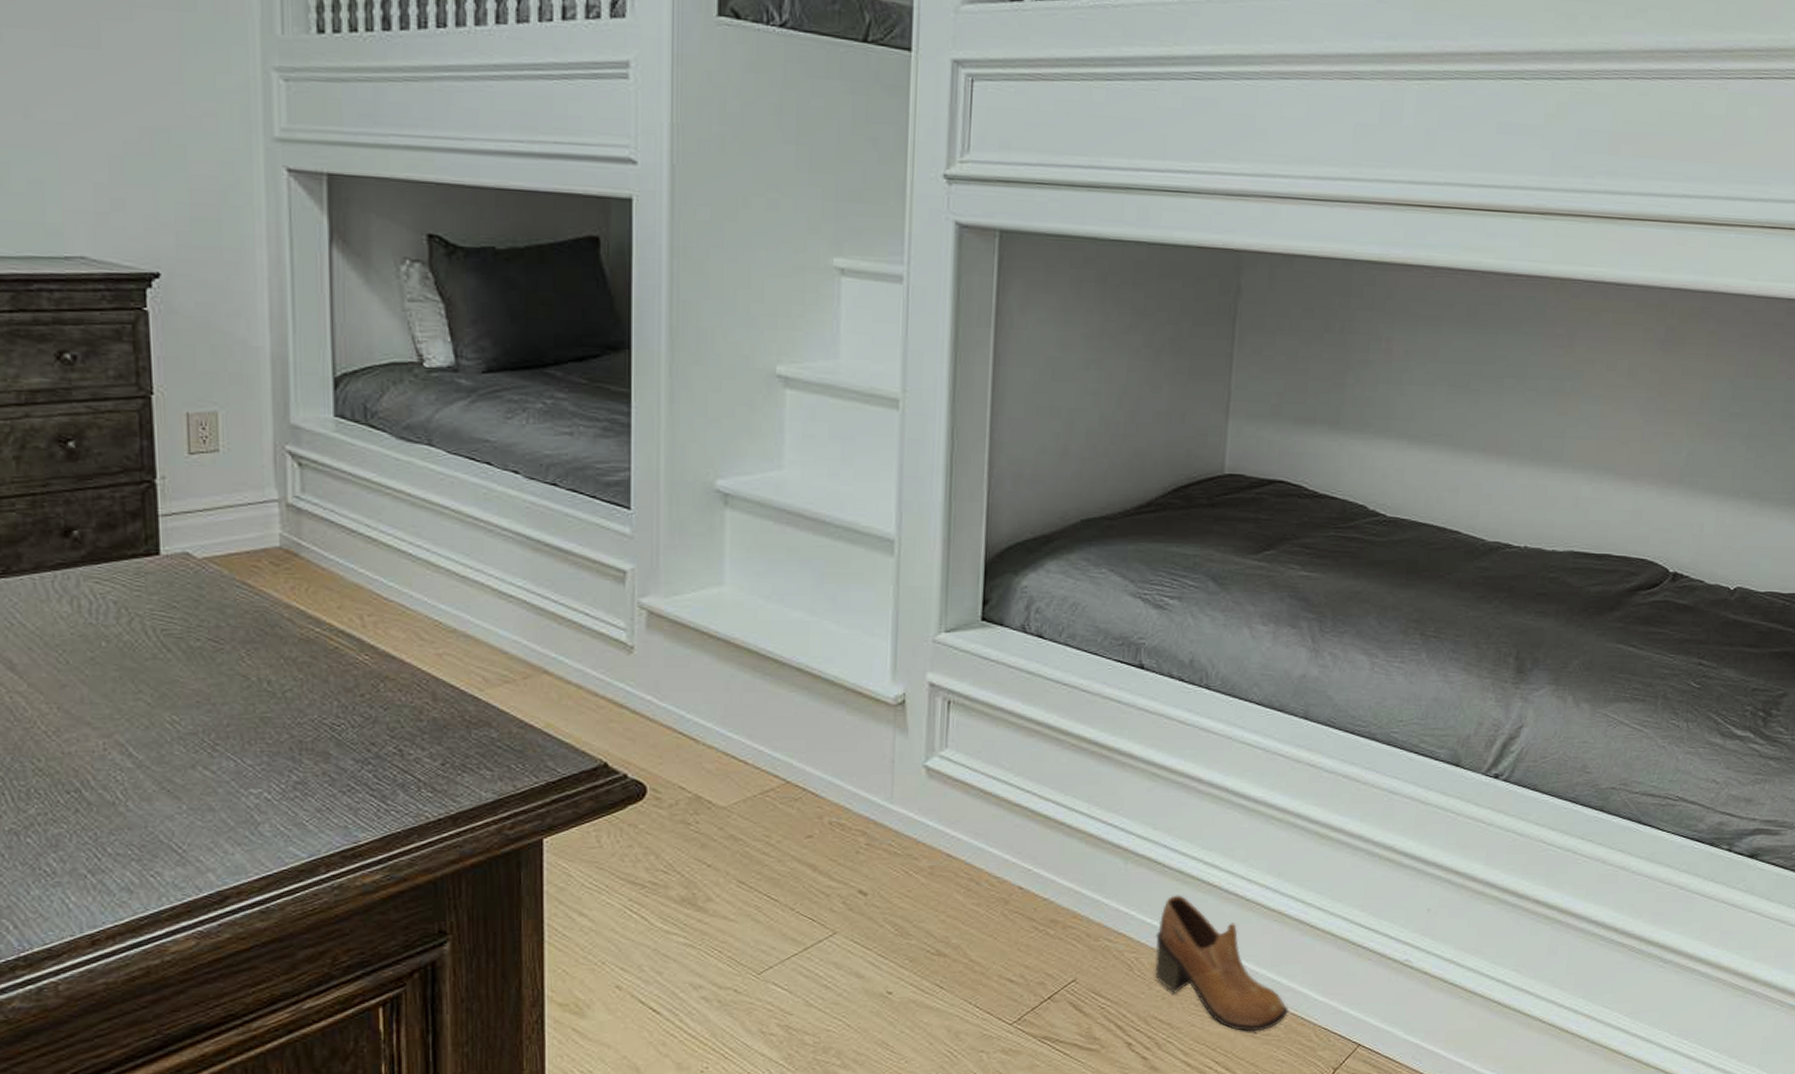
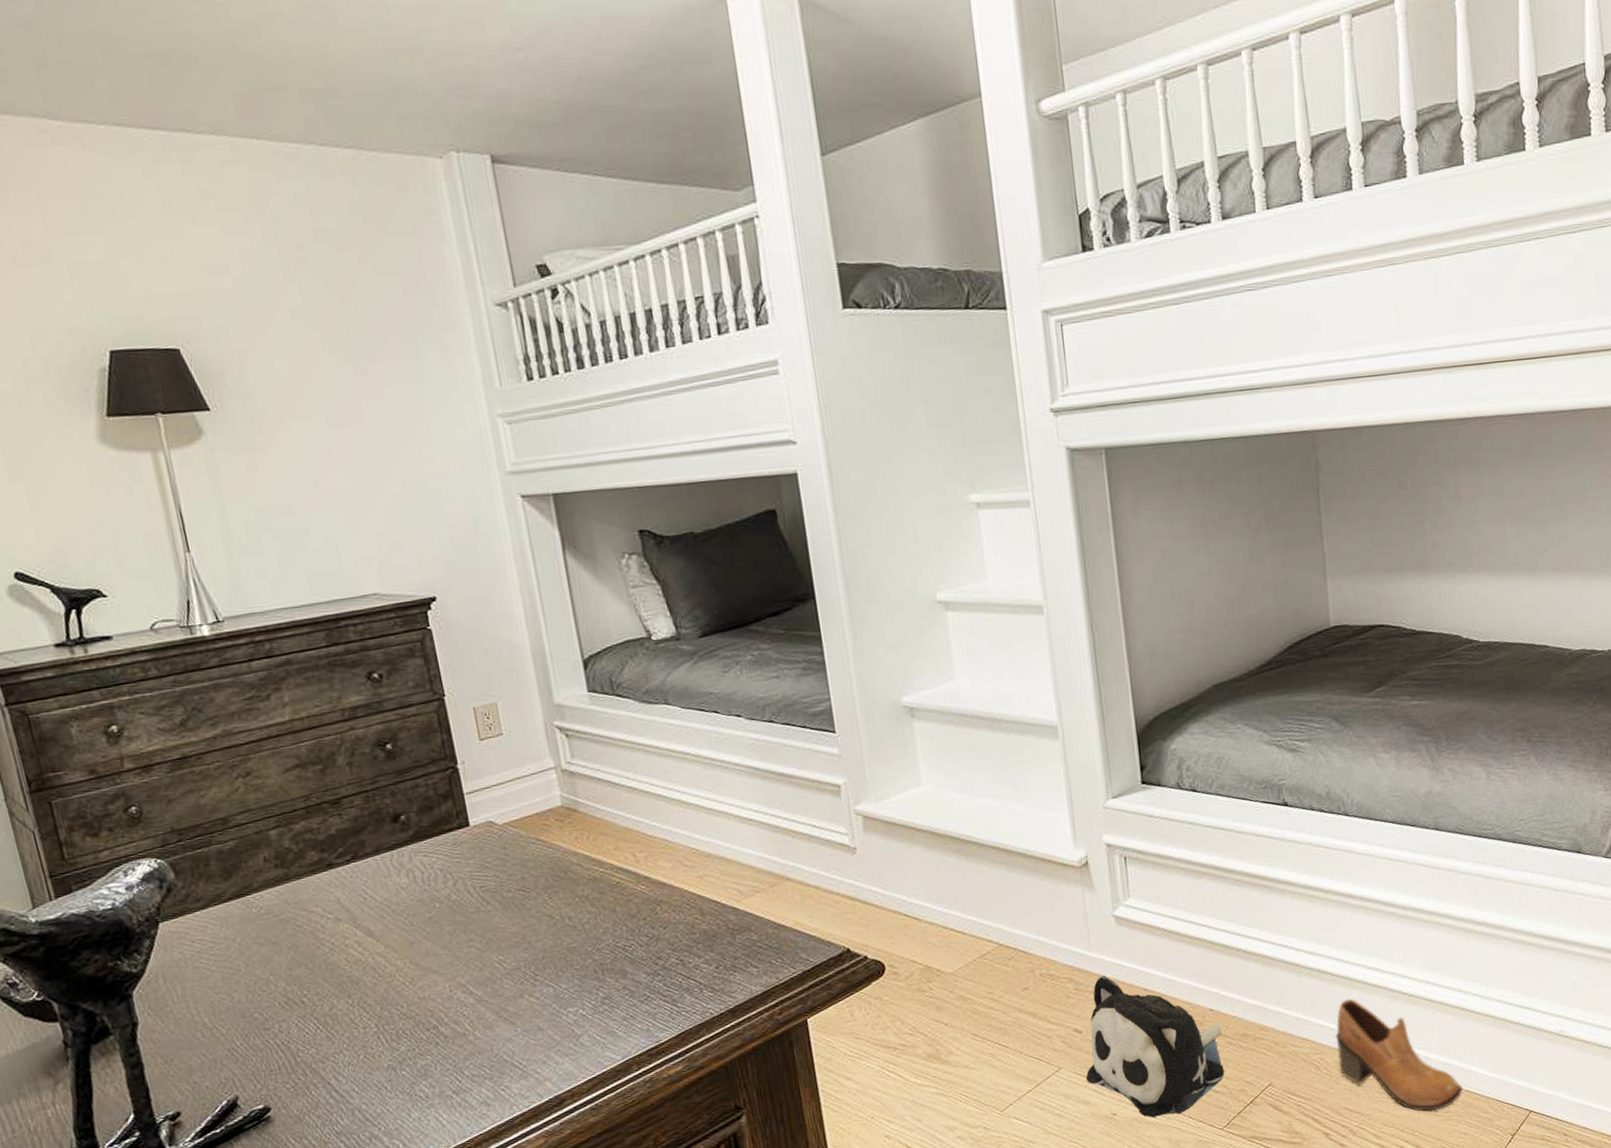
plush toy: none [863,833,1028,1002] -> present [1085,975,1224,1118]

